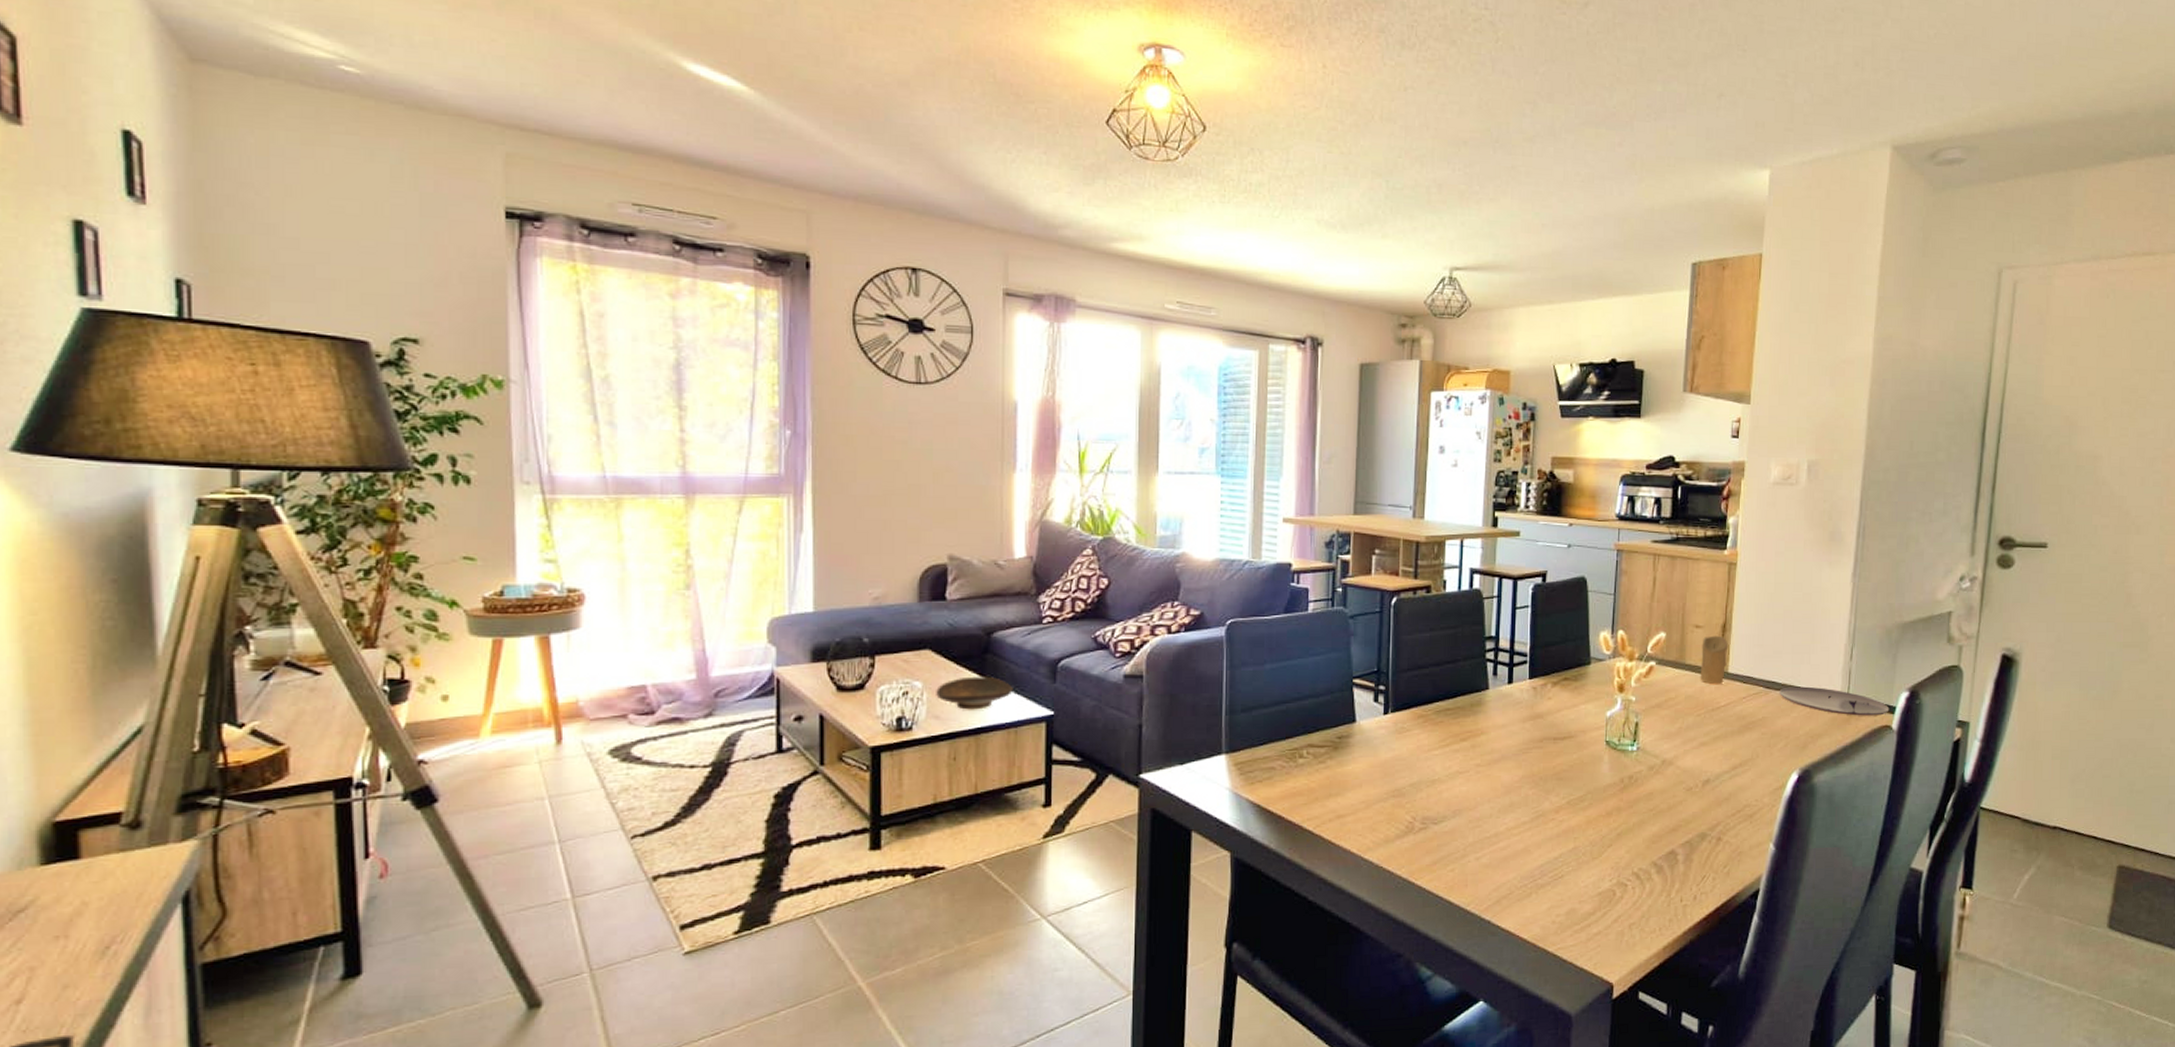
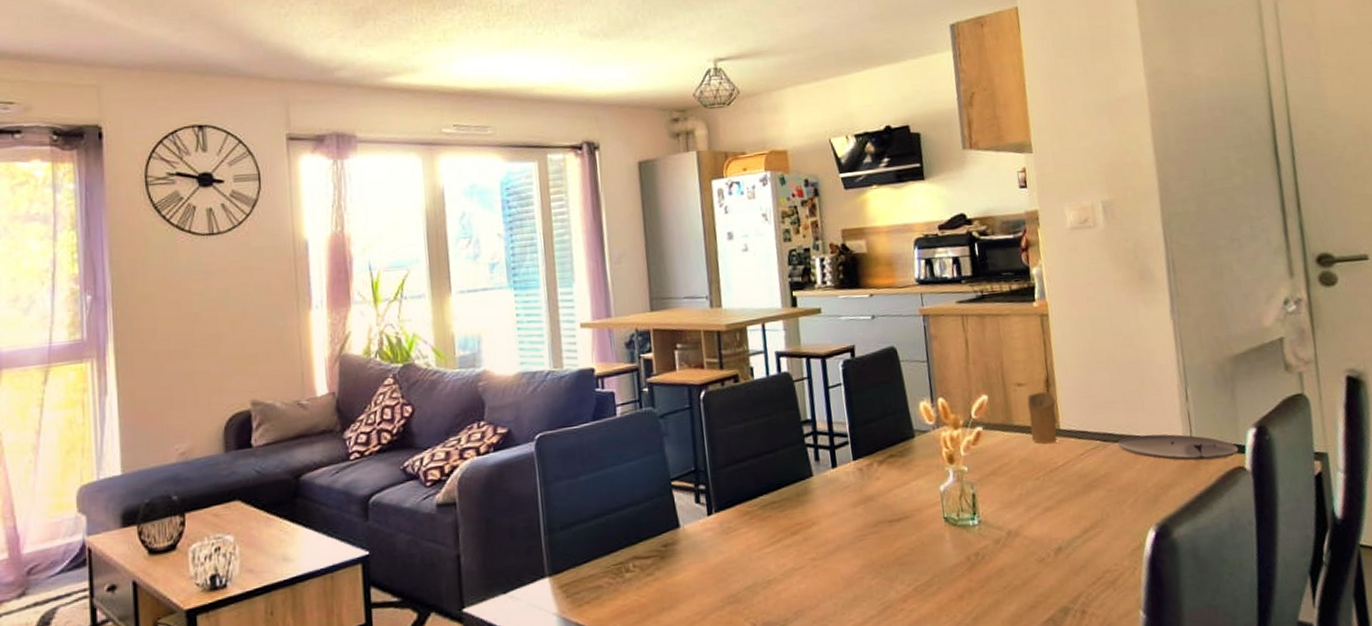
decorative bowl: present [936,676,1013,710] -> none [248,521,326,560]

